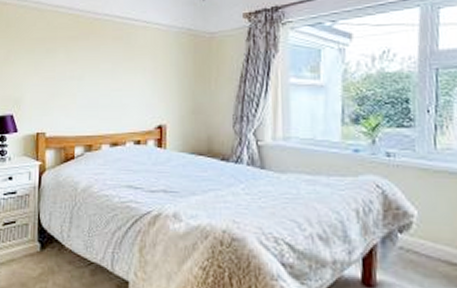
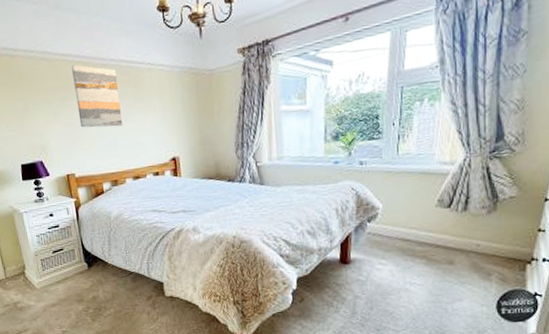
wall art: none [61,17,109,85] -> present [71,64,123,128]

